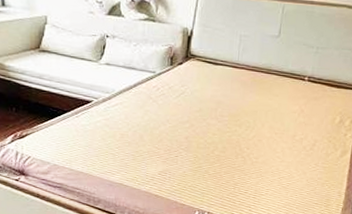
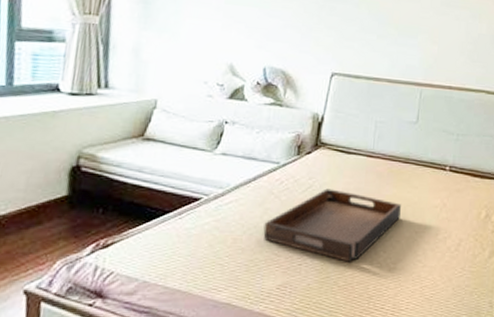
serving tray: none [145,95,263,156] -> present [263,188,401,262]

